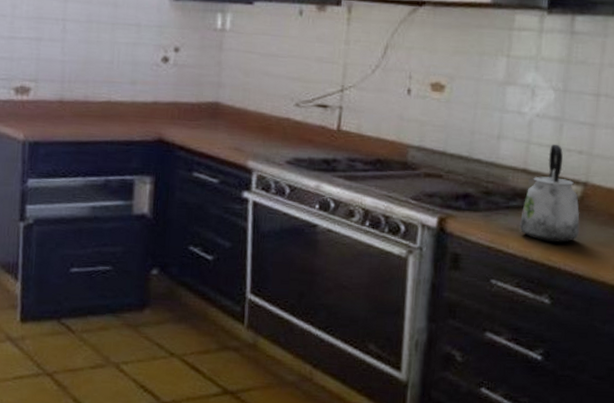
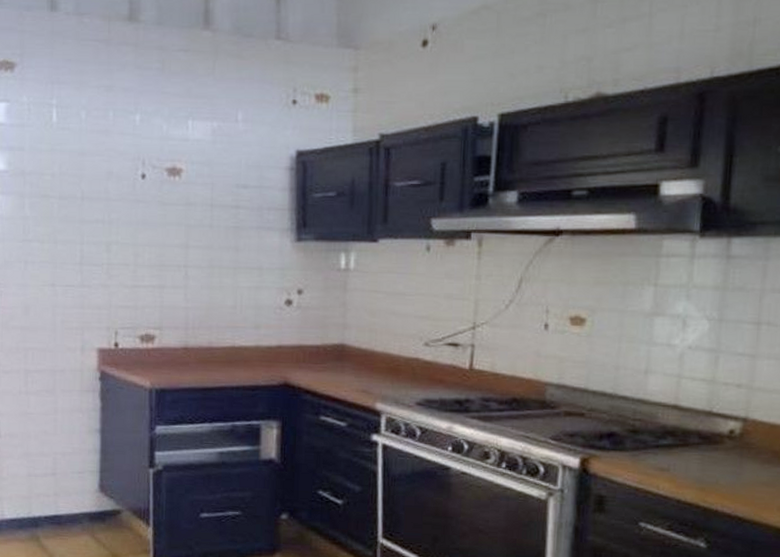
kettle: present [520,145,580,243] -> none [671,378,739,483]

